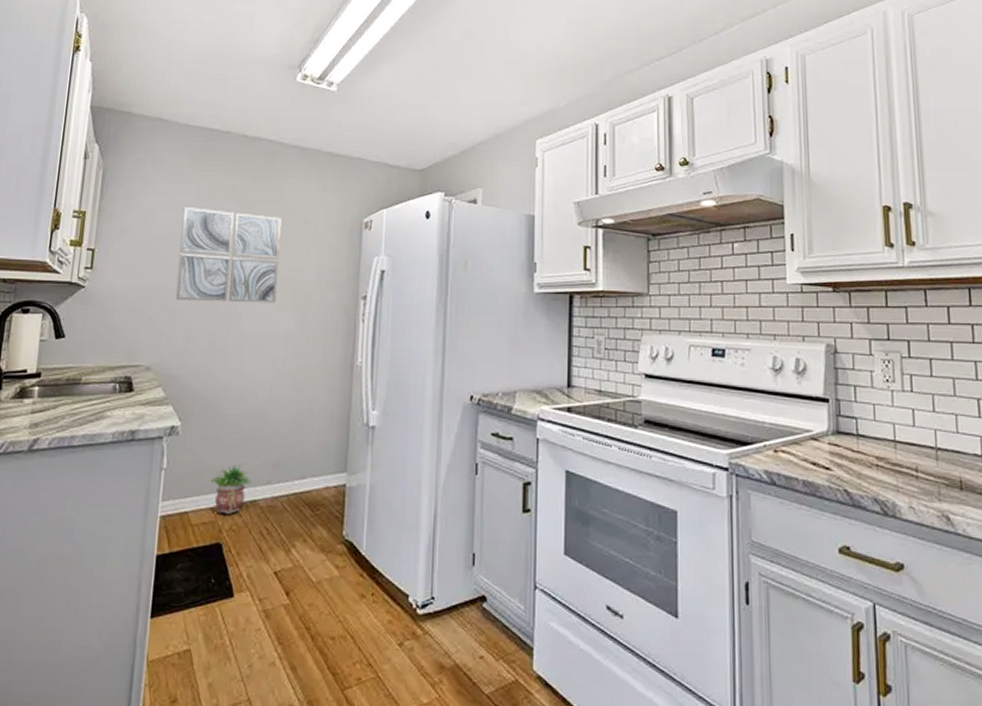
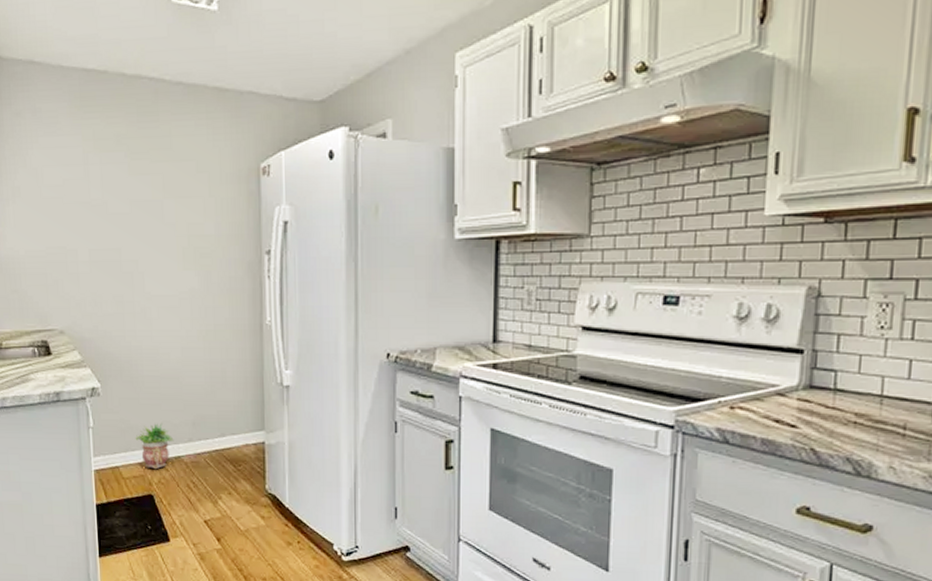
wall art: present [175,207,282,303] -> none [71,161,177,263]

